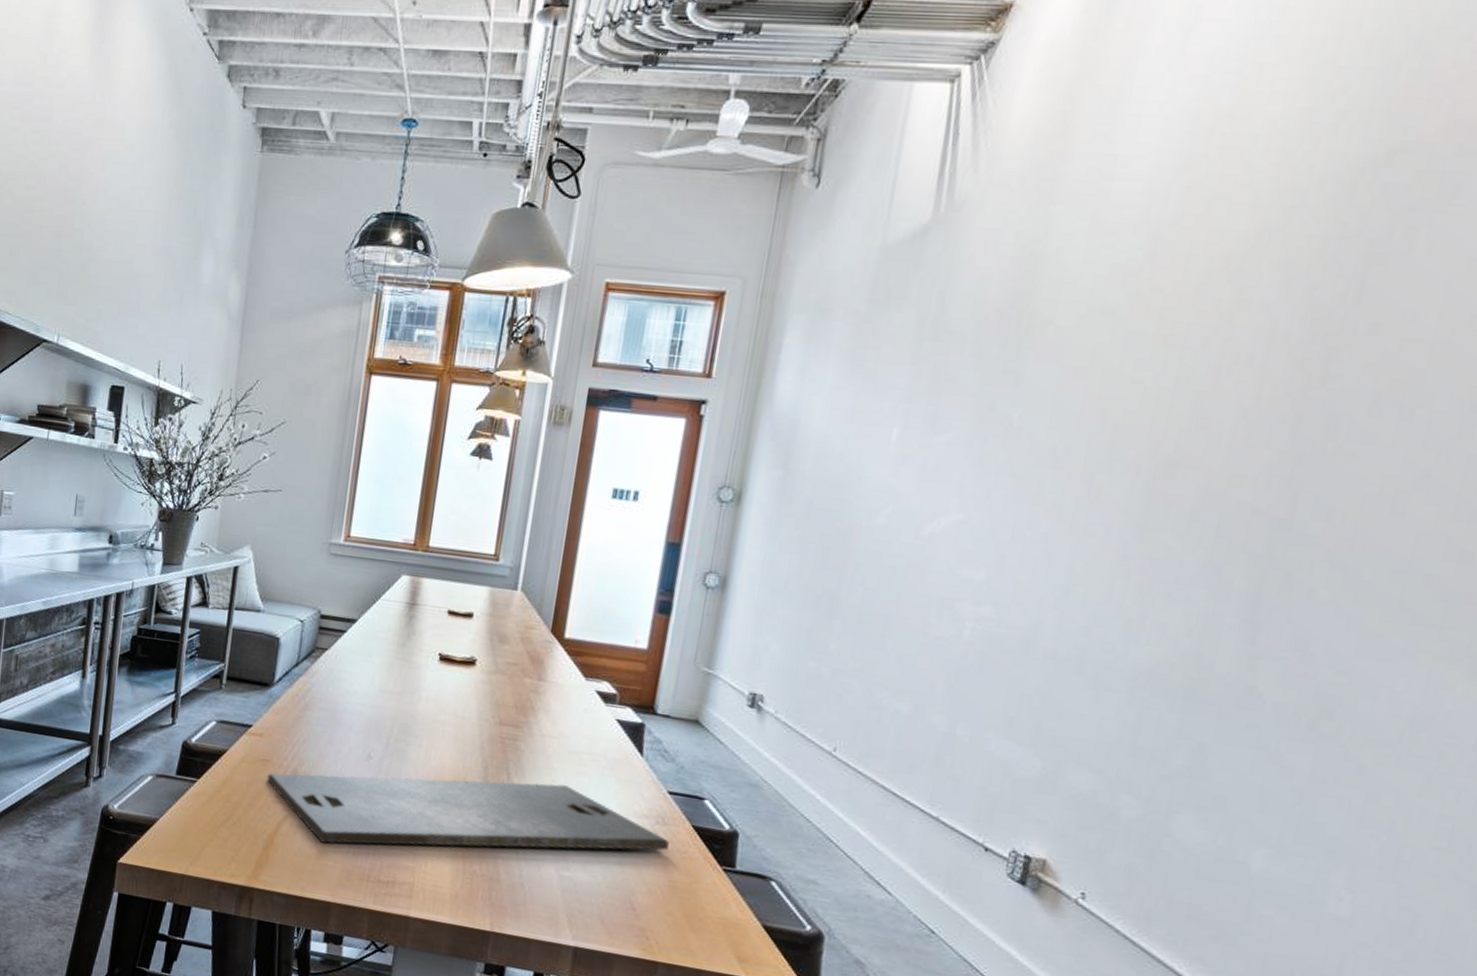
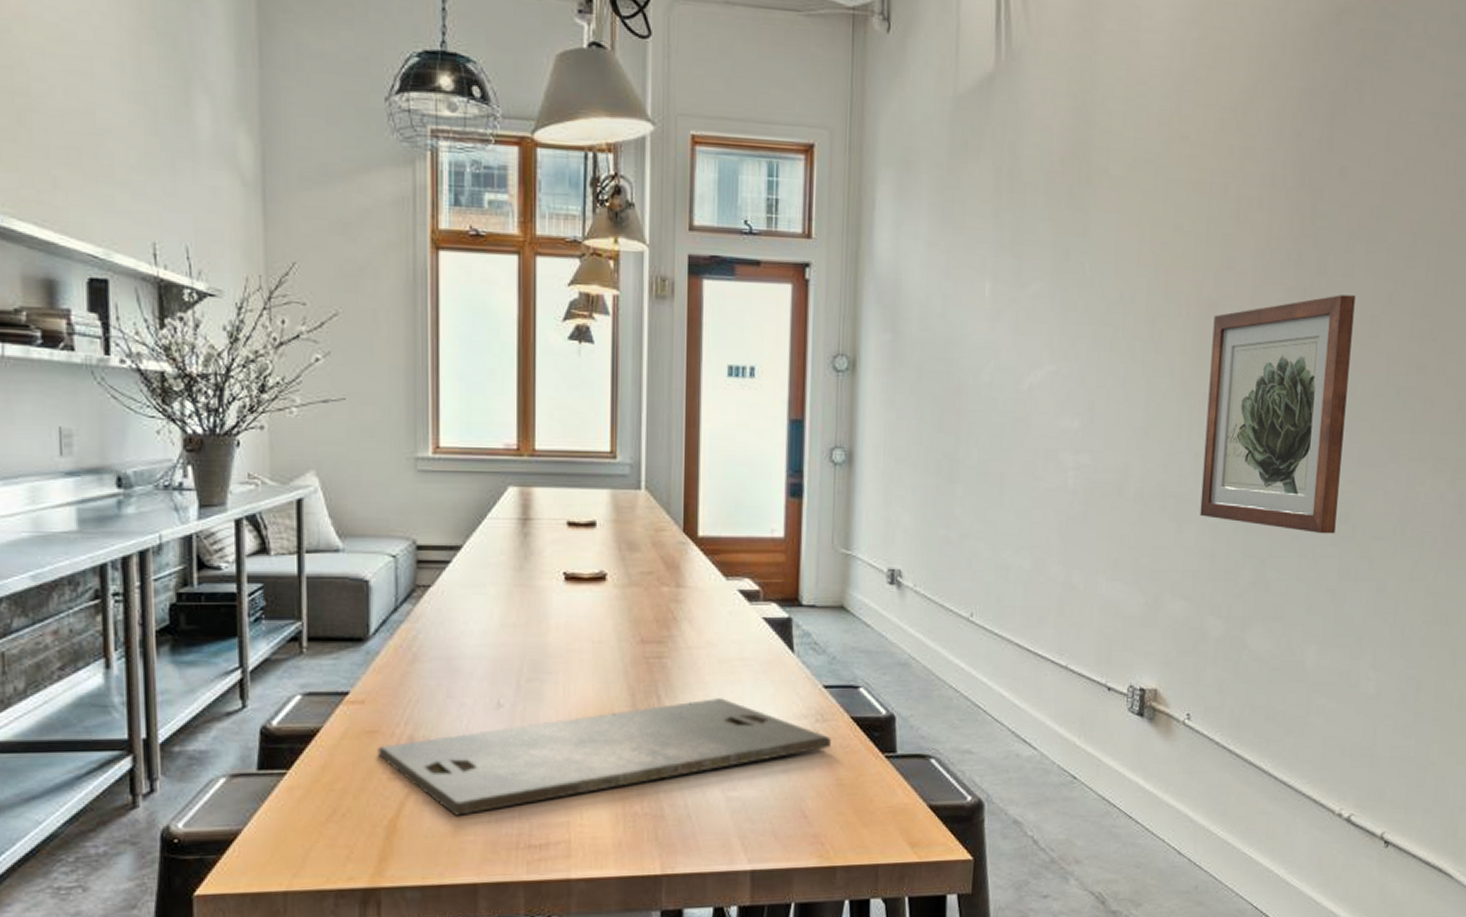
wall art: none [1125,464,1375,730] -> present [1200,295,1356,534]

